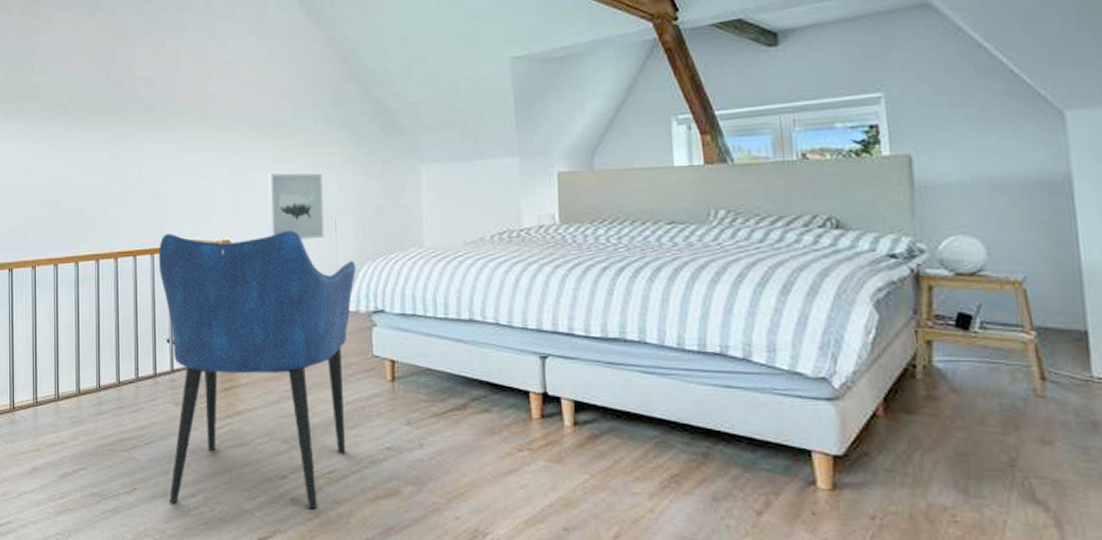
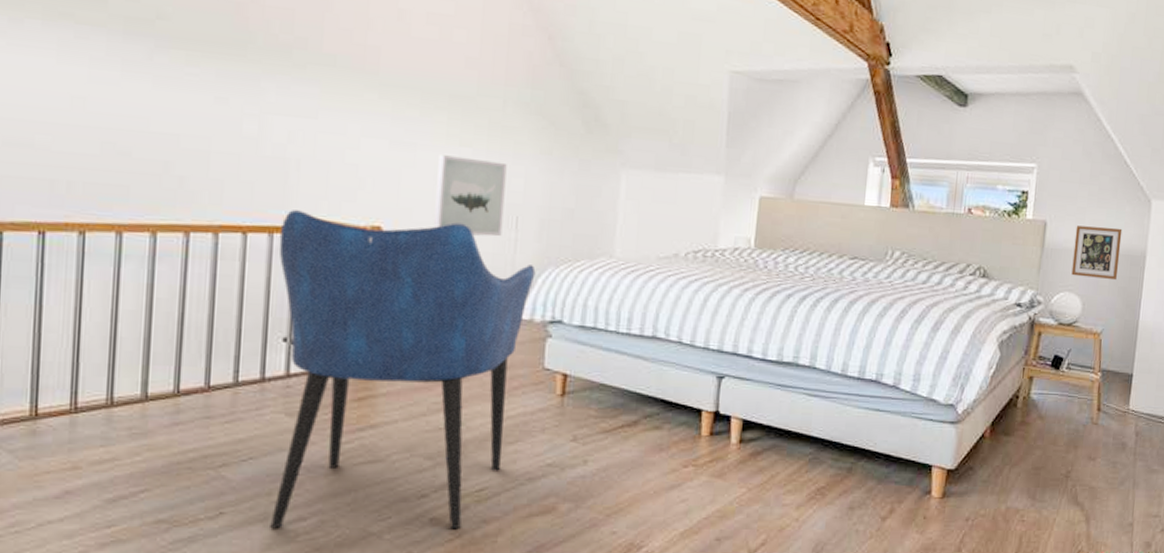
picture frame: none [955,150,1032,215] -> present [1071,225,1123,281]

